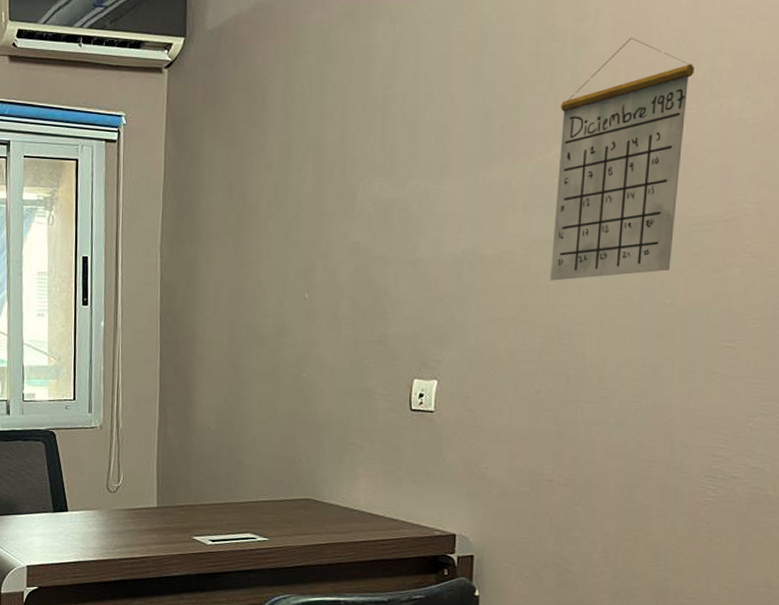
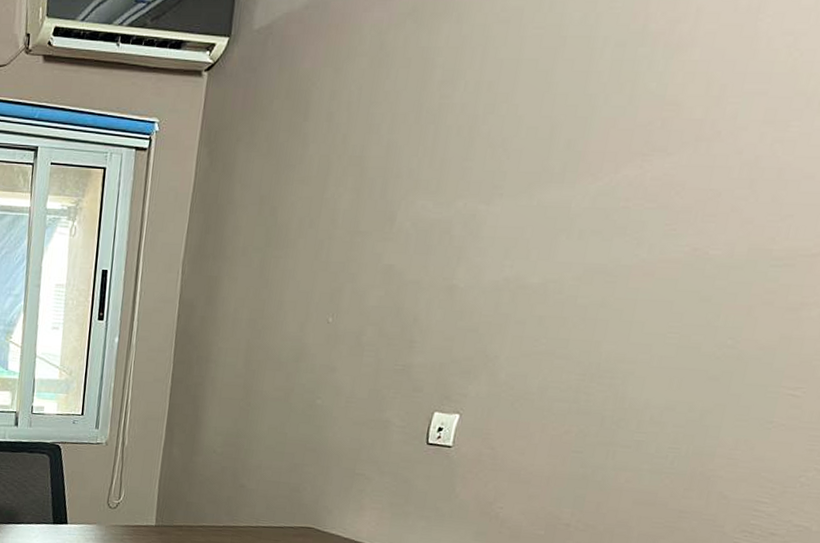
calendar: present [550,37,694,281] -> none [598,42,805,315]

